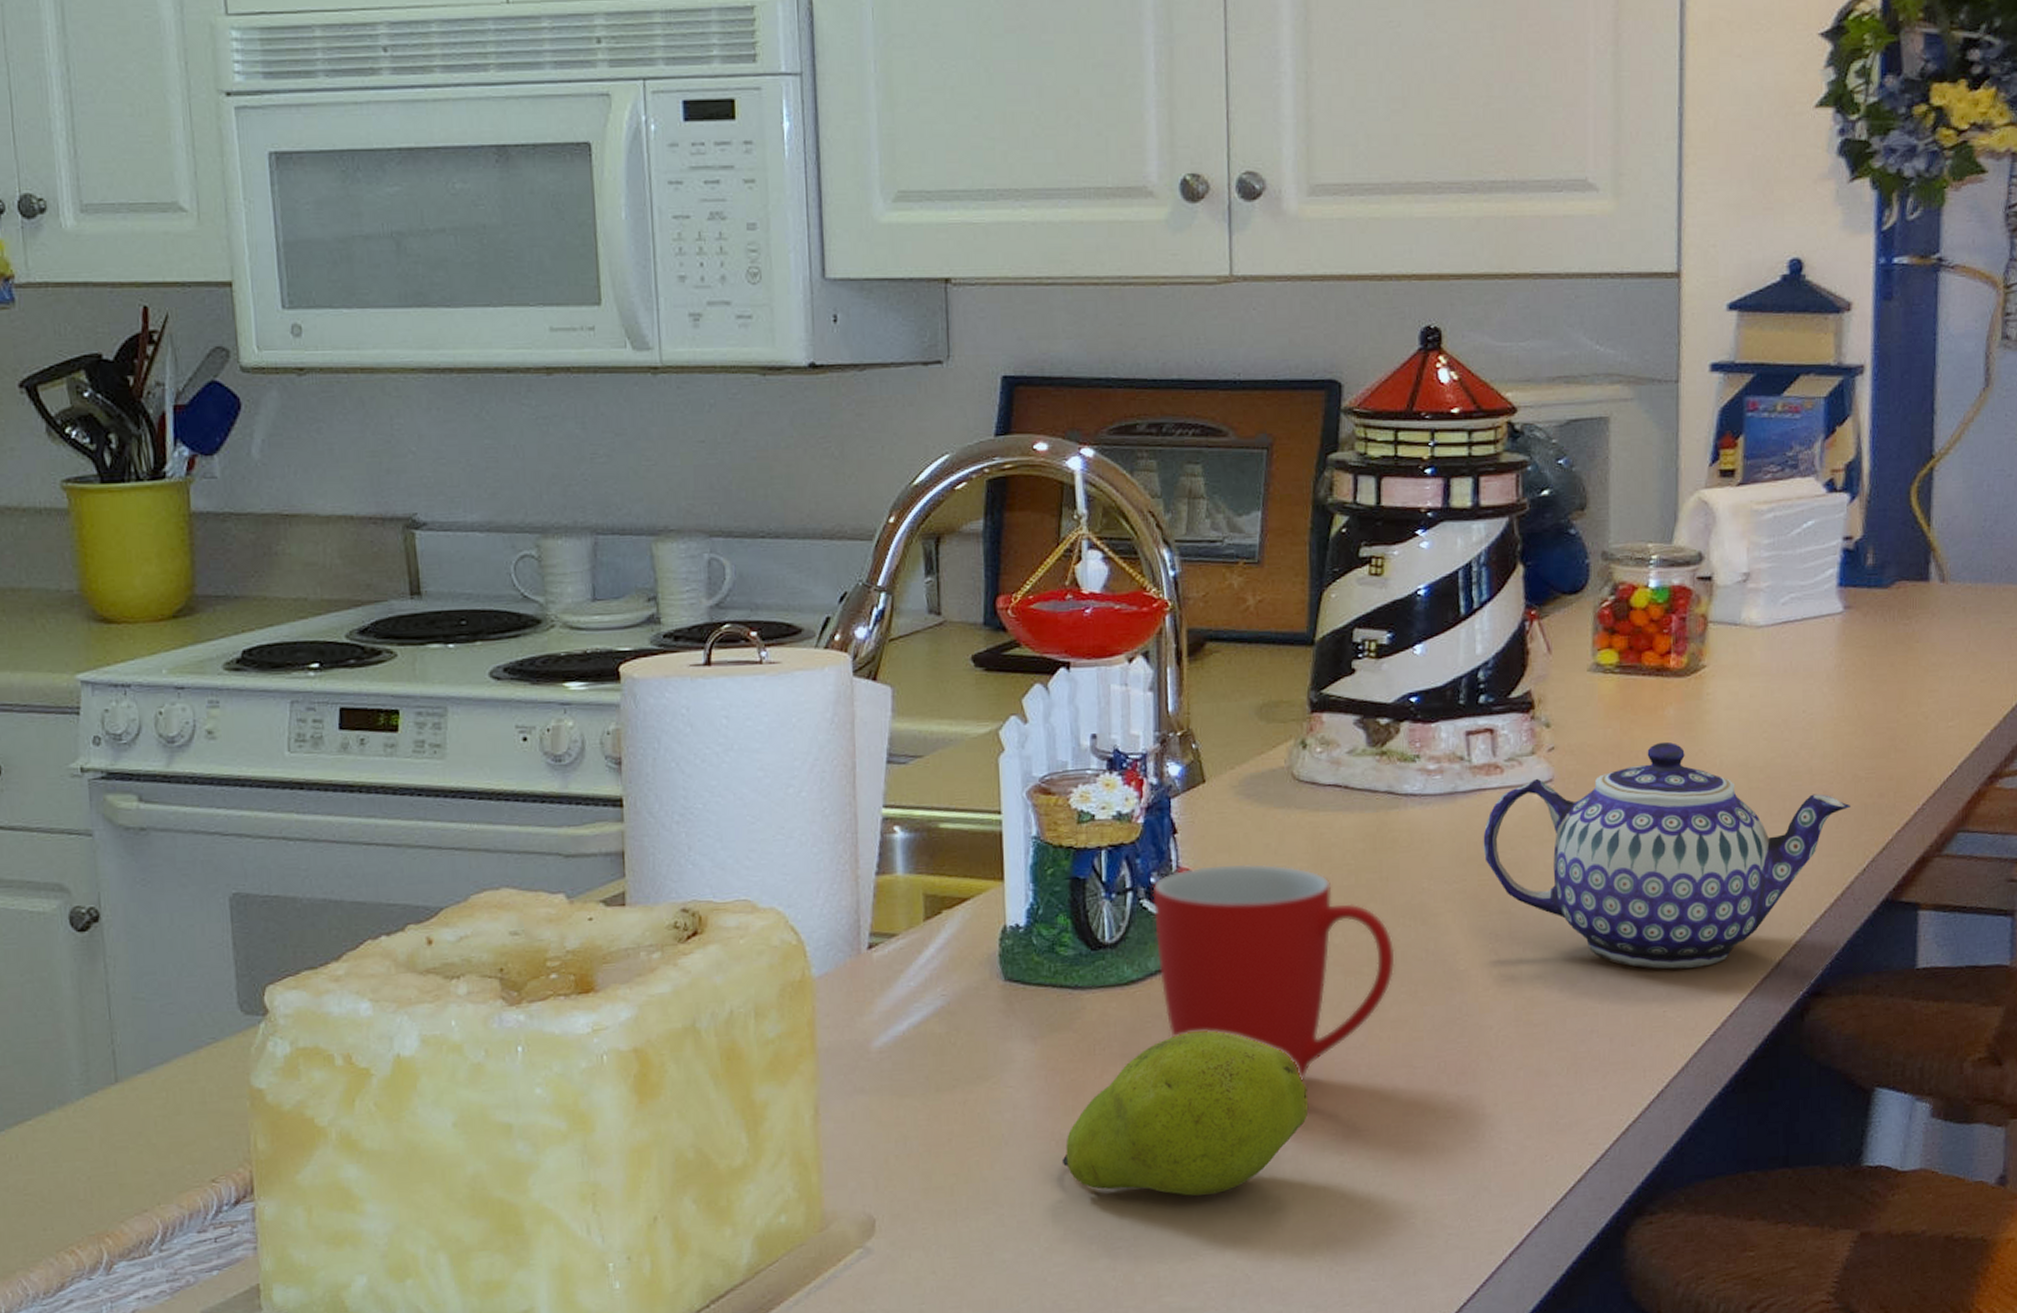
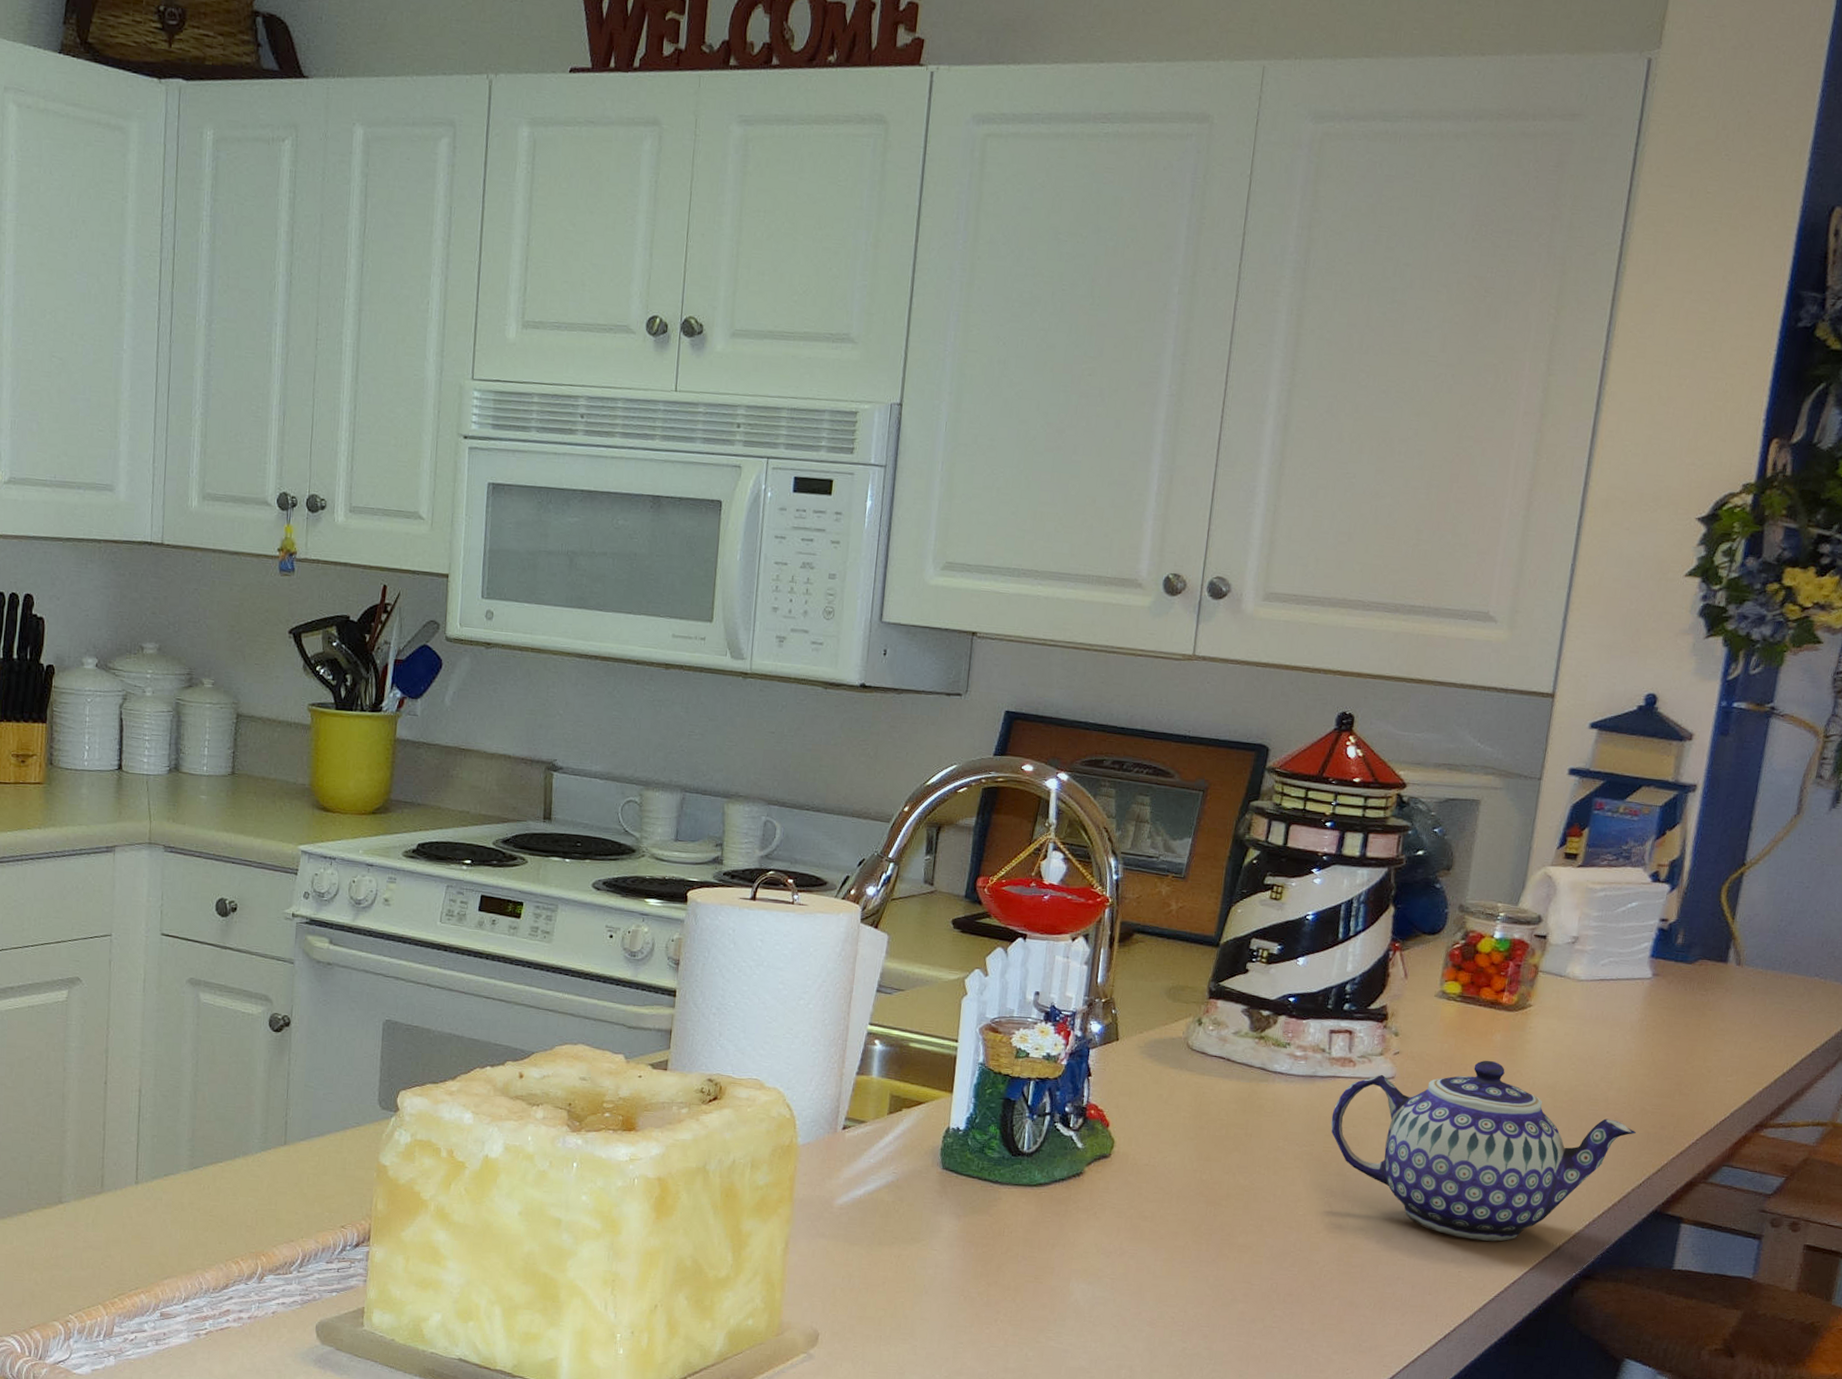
fruit: present [1062,1030,1309,1196] -> none [966,1229,1165,1357]
mug: present [1152,864,1395,1081] -> none [1062,1104,1249,1281]

